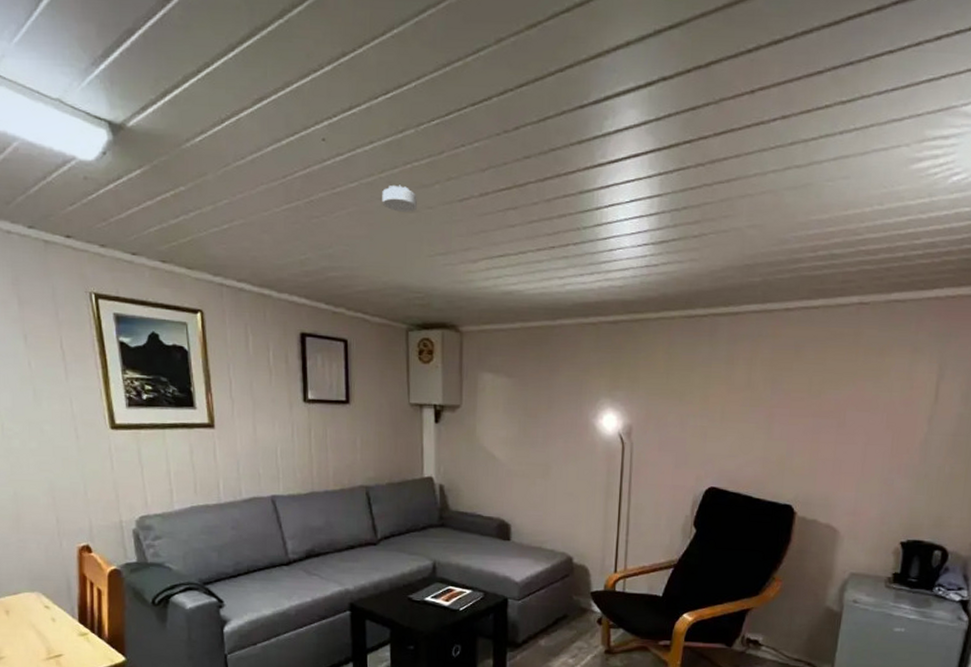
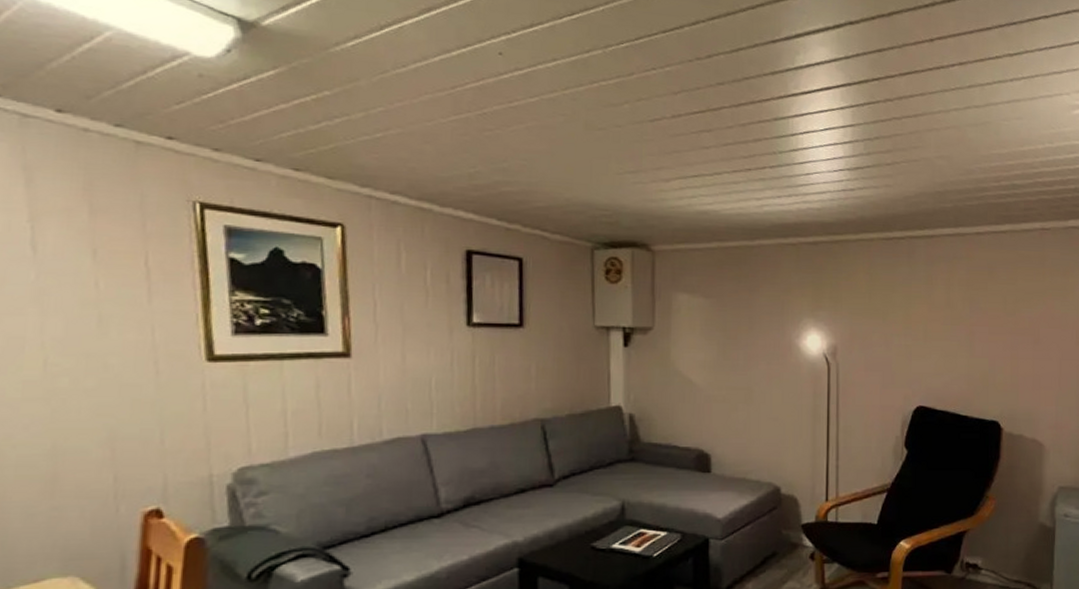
smoke detector: present [382,184,418,212] -> none [565,102,605,130]

